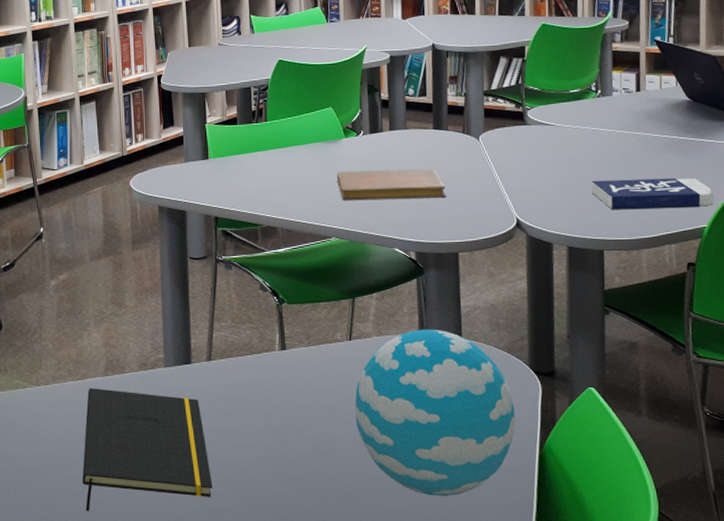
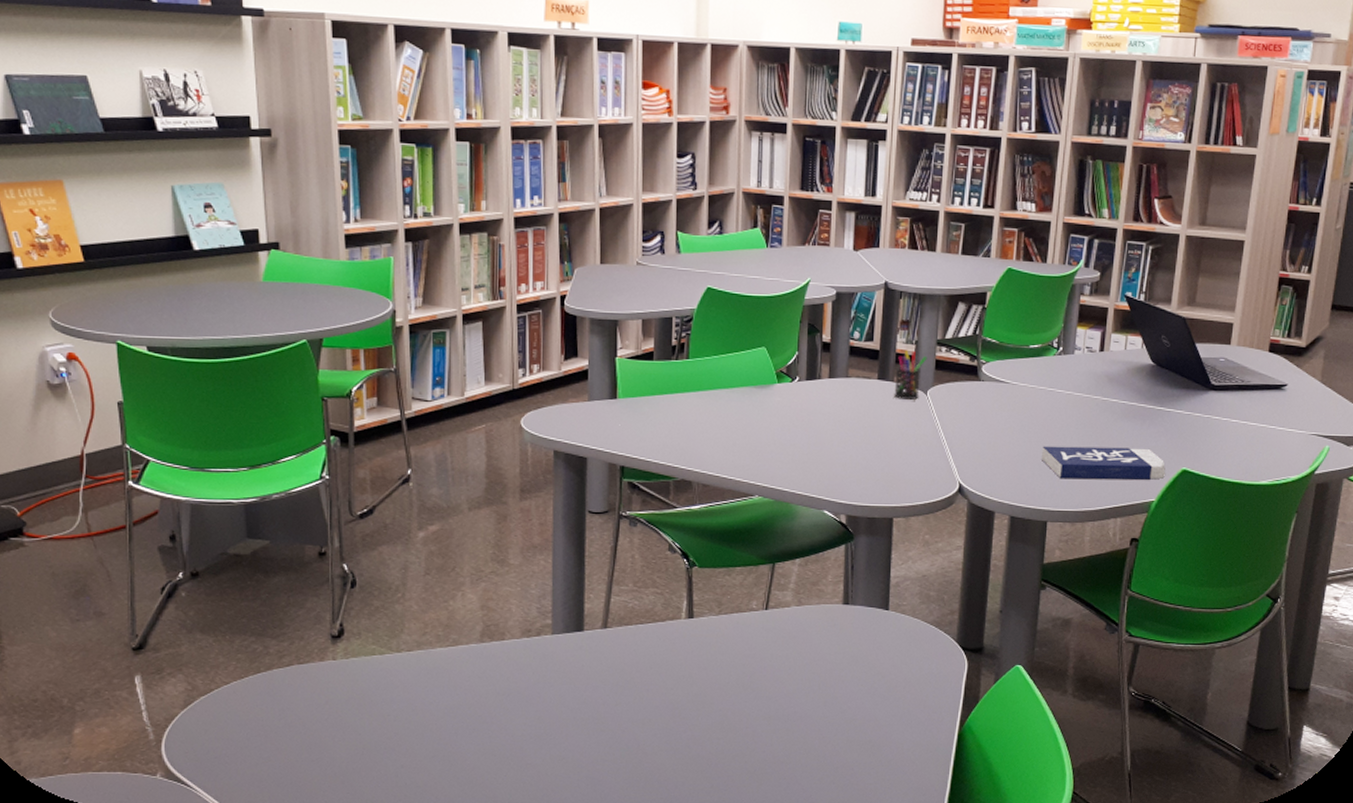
notepad: present [82,387,213,512] -> none [449,655,601,792]
notebook: present [337,169,446,201] -> none [765,421,886,456]
decorative ball: present [355,329,516,496] -> none [766,599,937,776]
pen holder: none [449,101,477,146] -> present [894,350,928,400]

